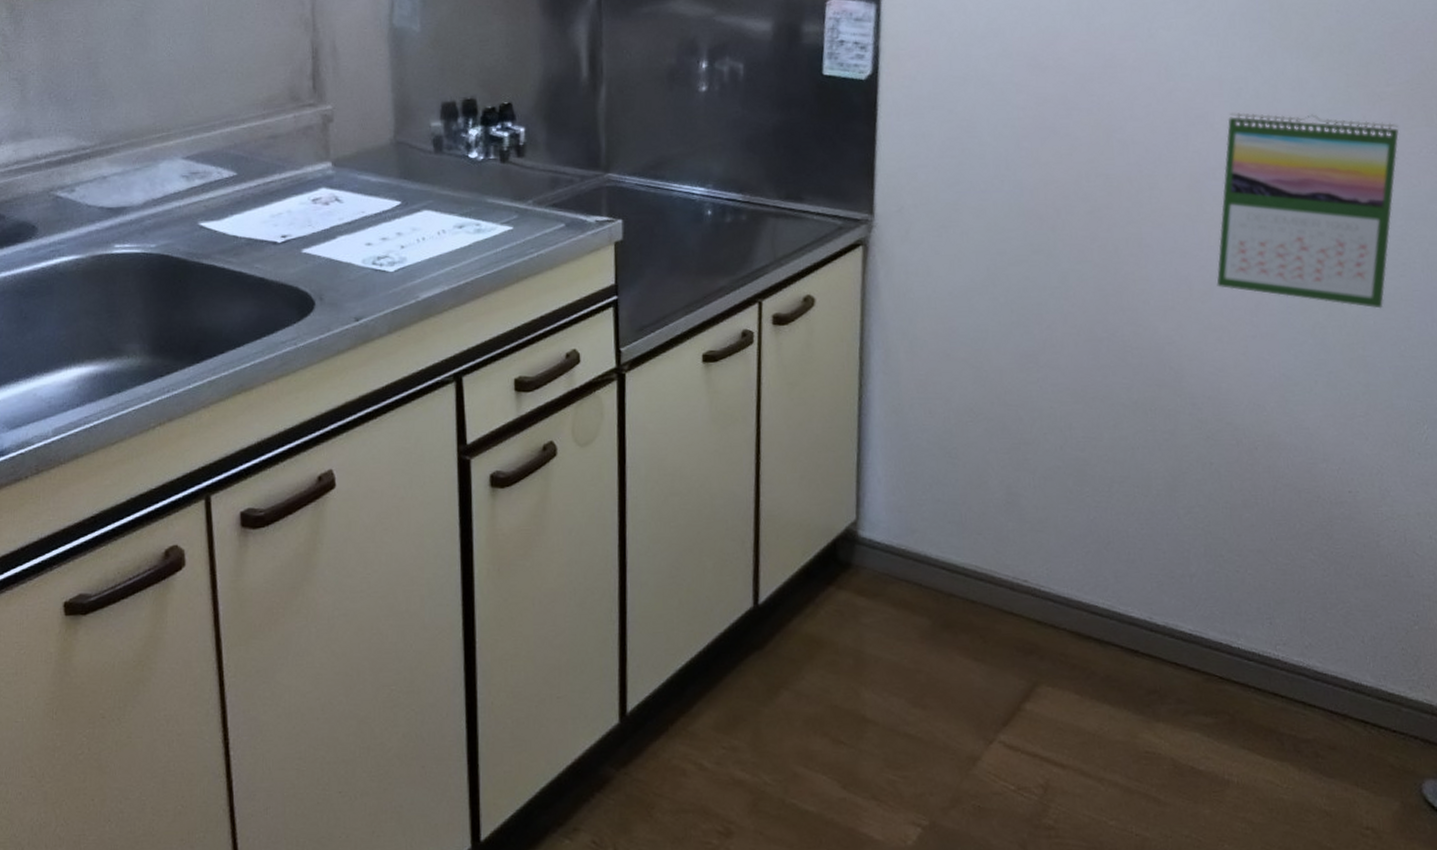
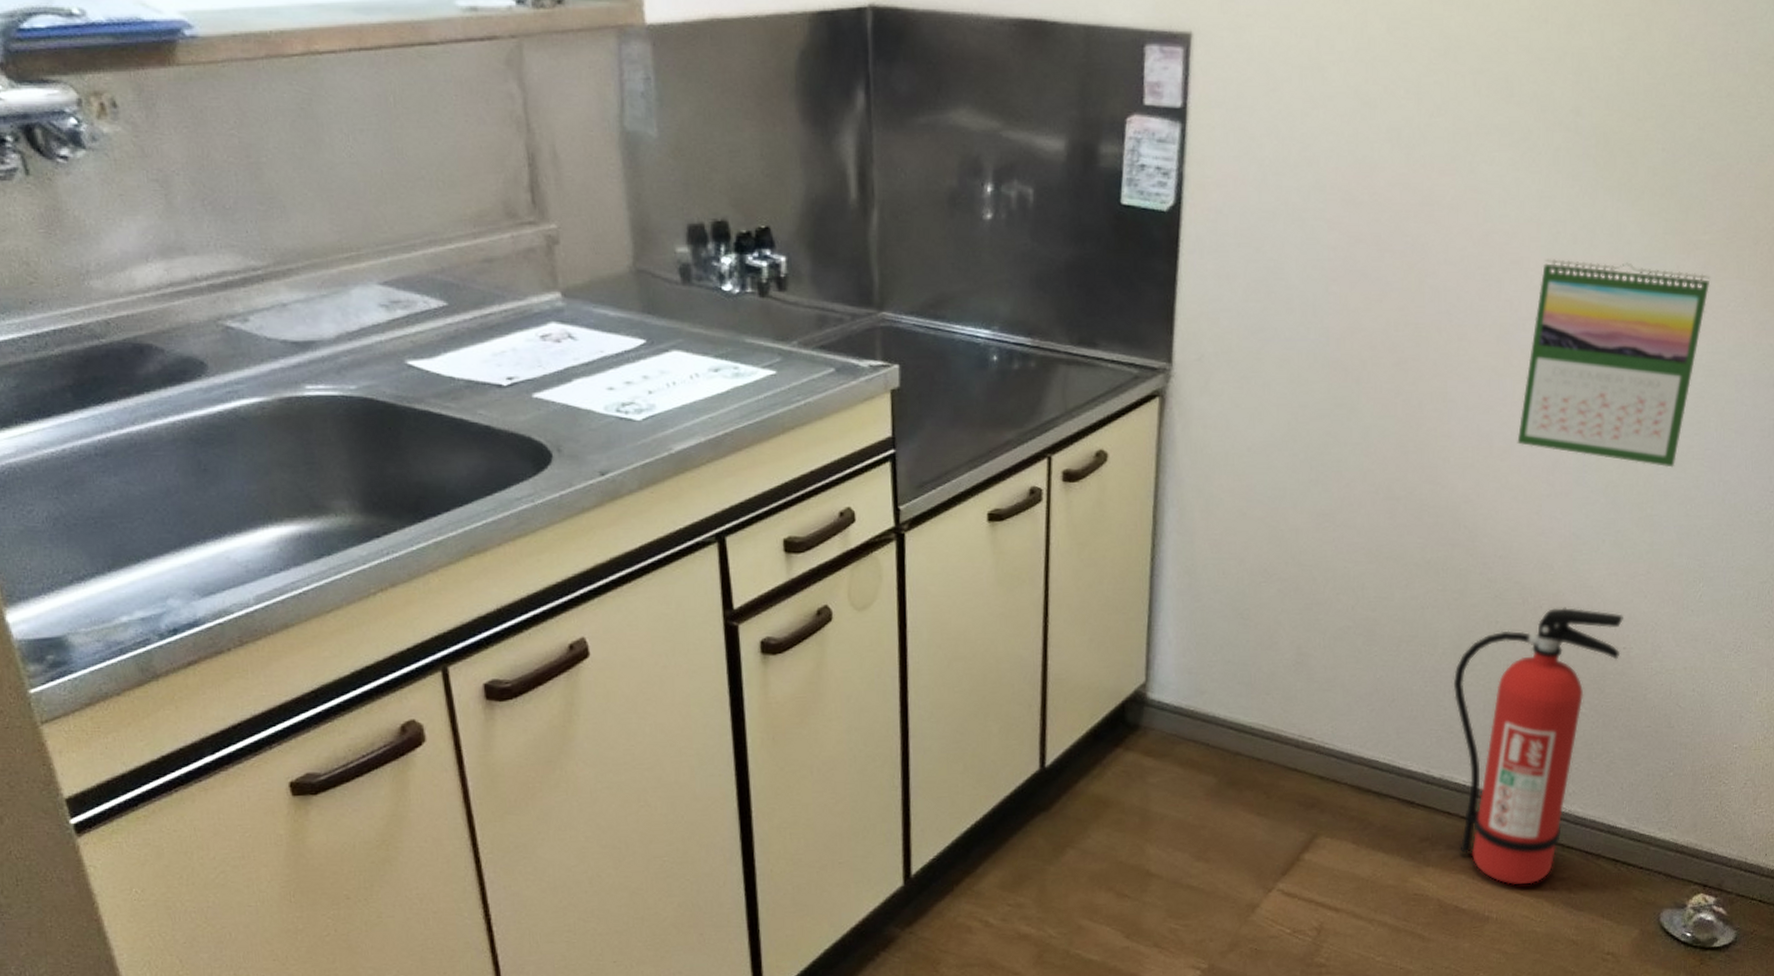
fire extinguisher: none [1170,448,1346,746] -> present [1453,606,1623,885]

